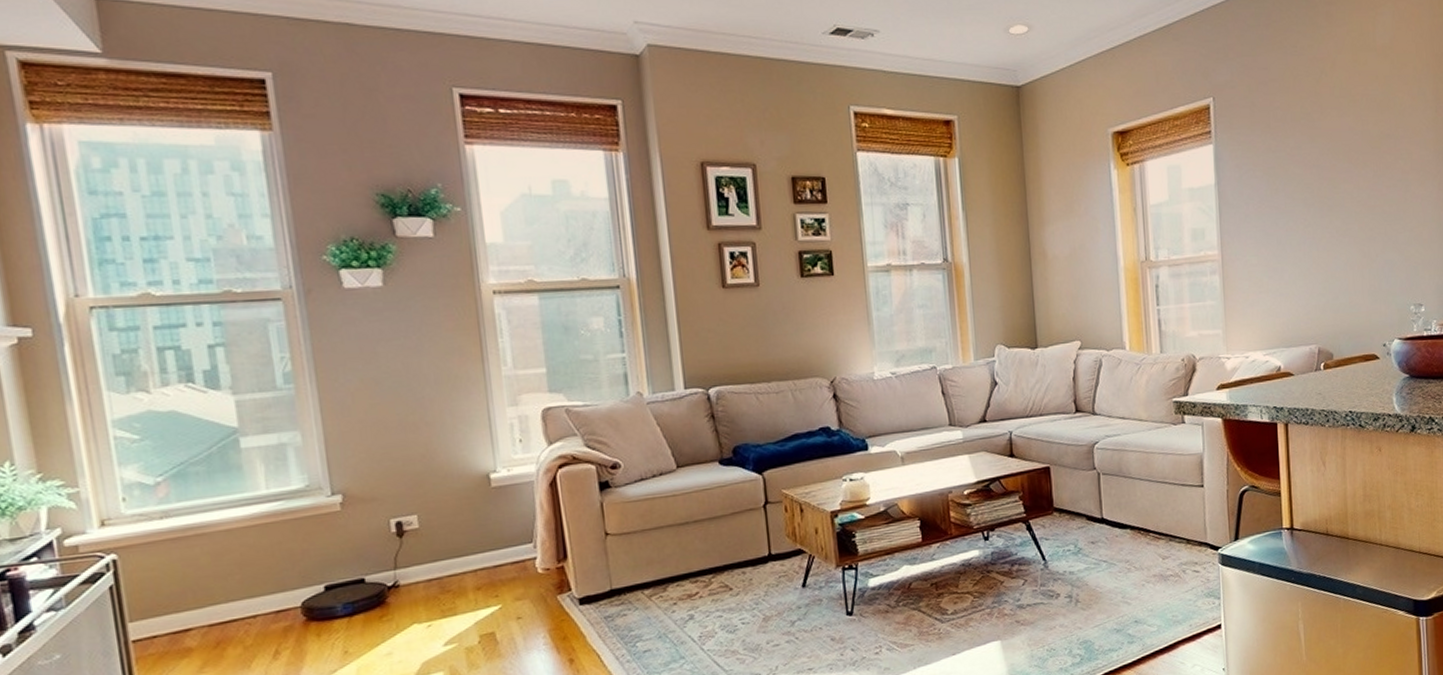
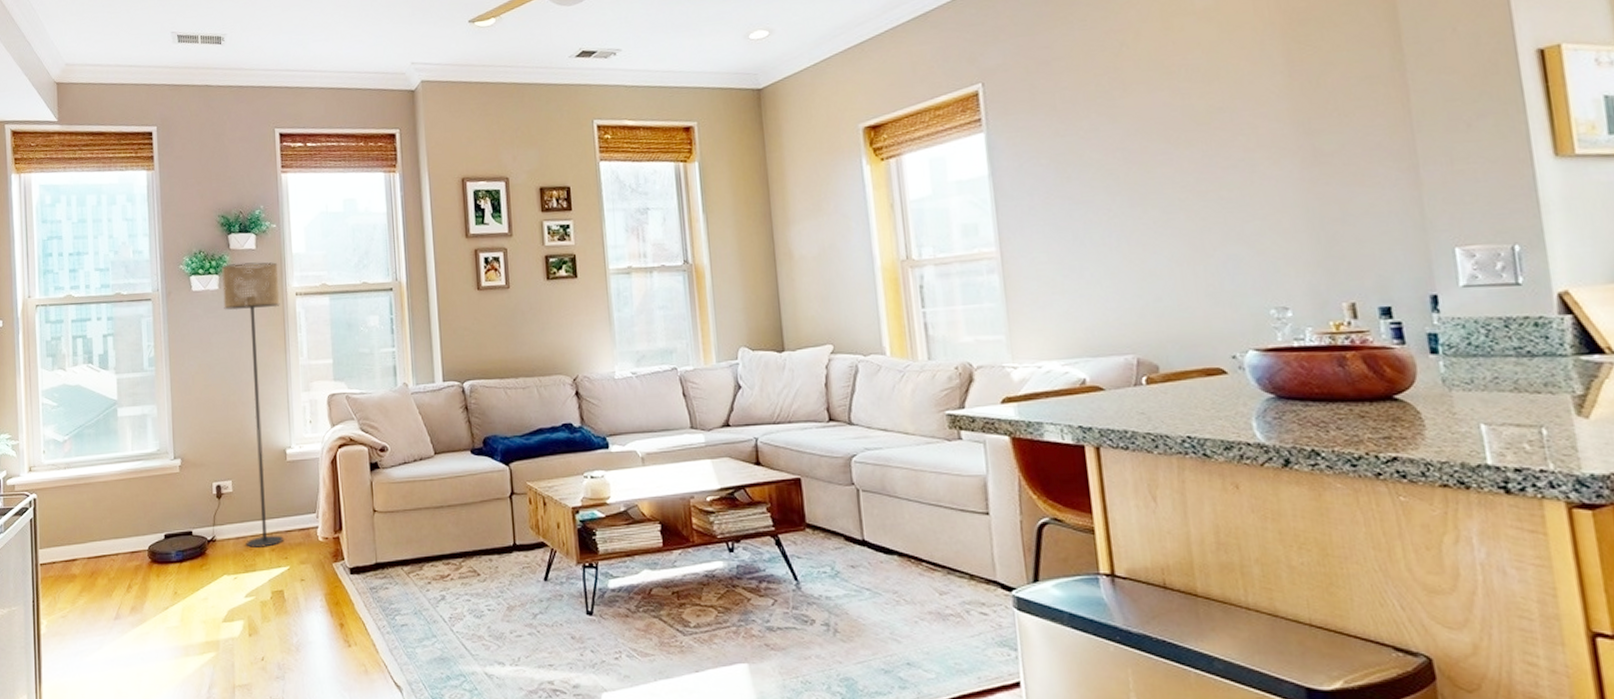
floor lamp: none [386,253,493,589] -> present [222,262,284,548]

